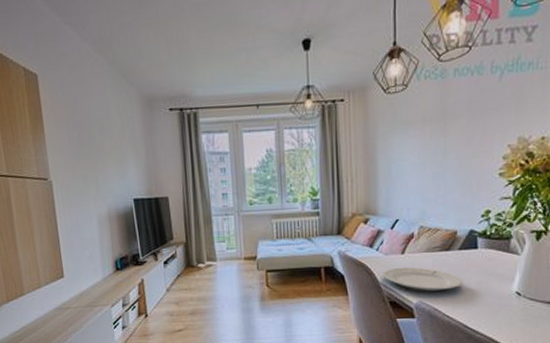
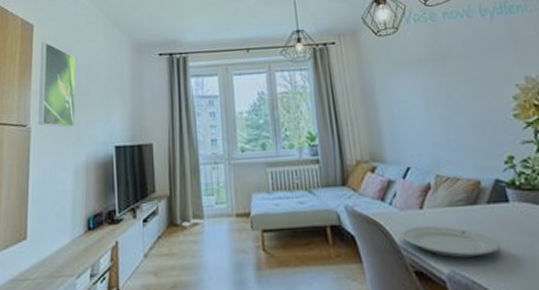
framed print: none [48,94,94,181] -> present [38,42,75,128]

